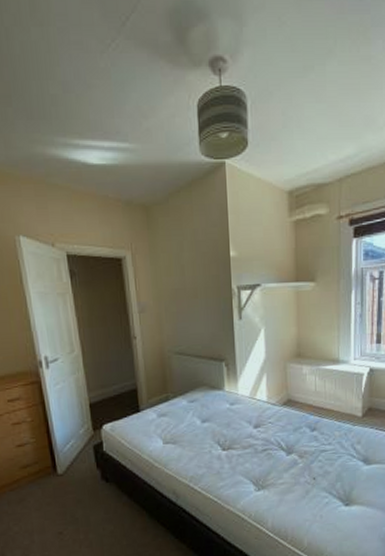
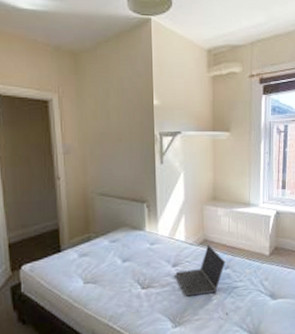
laptop computer: none [258,405,312,459] -> present [176,244,226,297]

